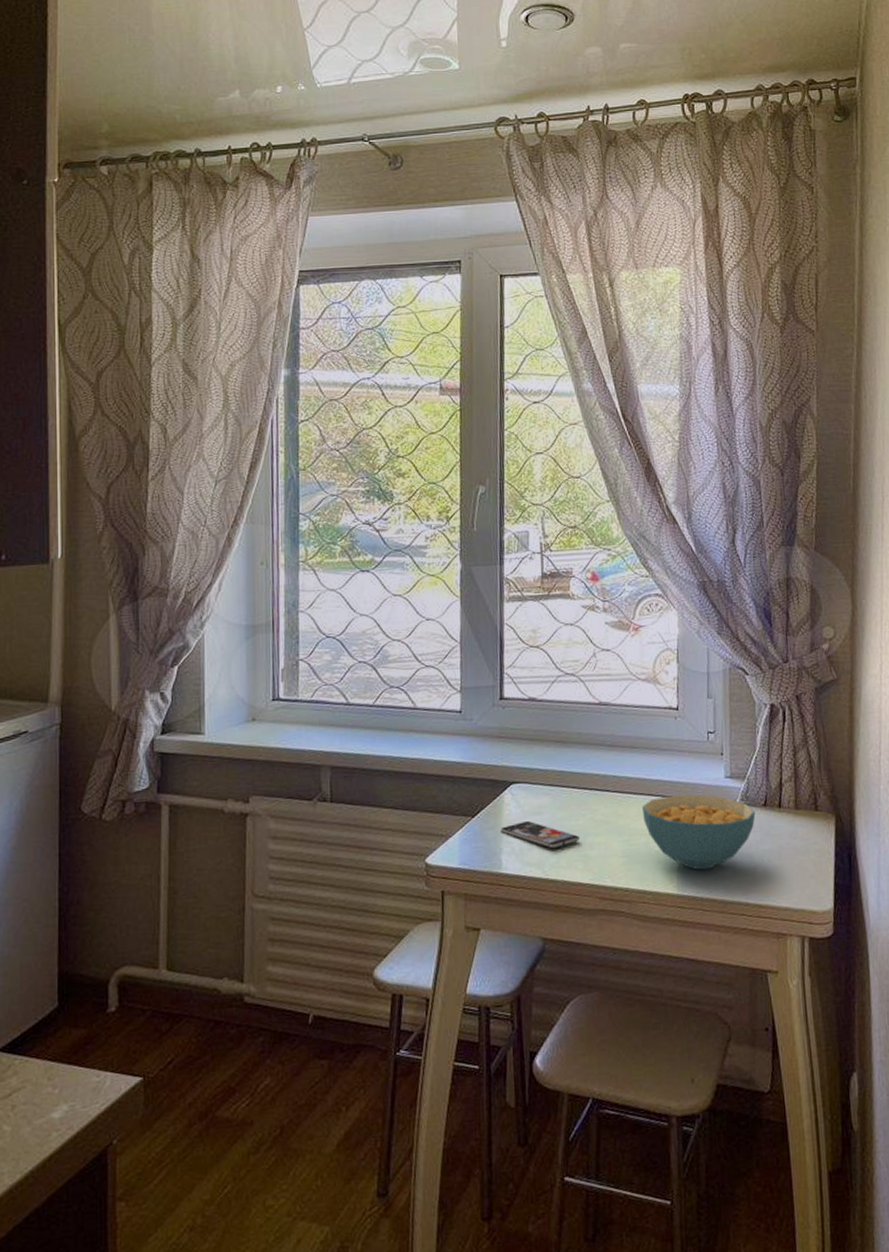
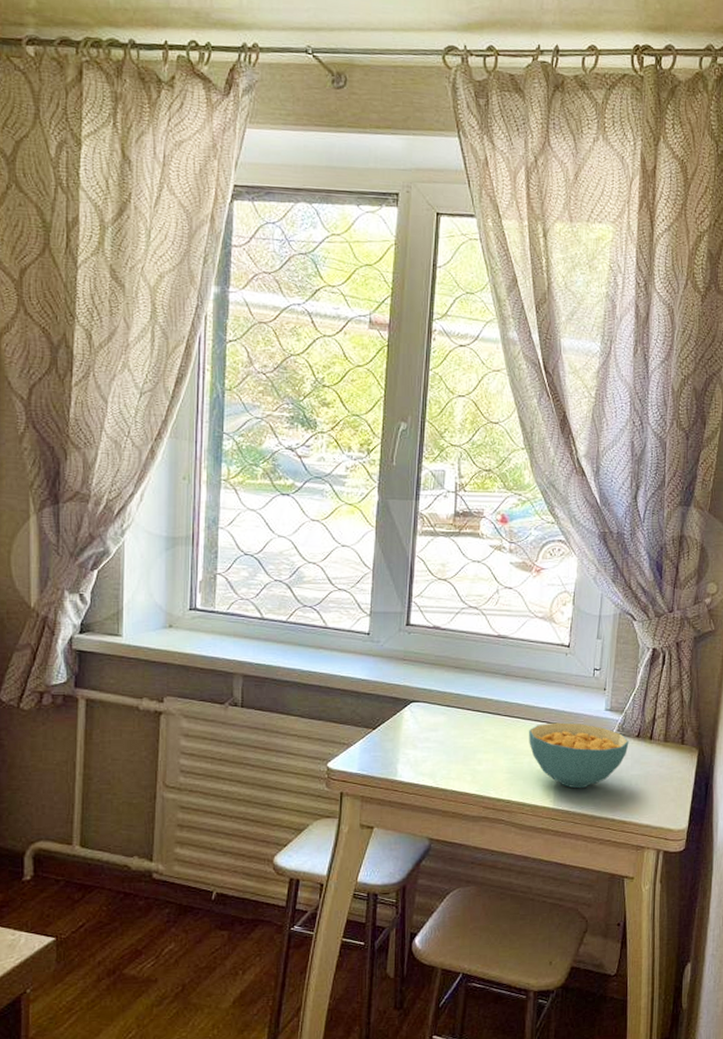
smartphone: present [500,820,580,849] -> none [398,735,470,762]

